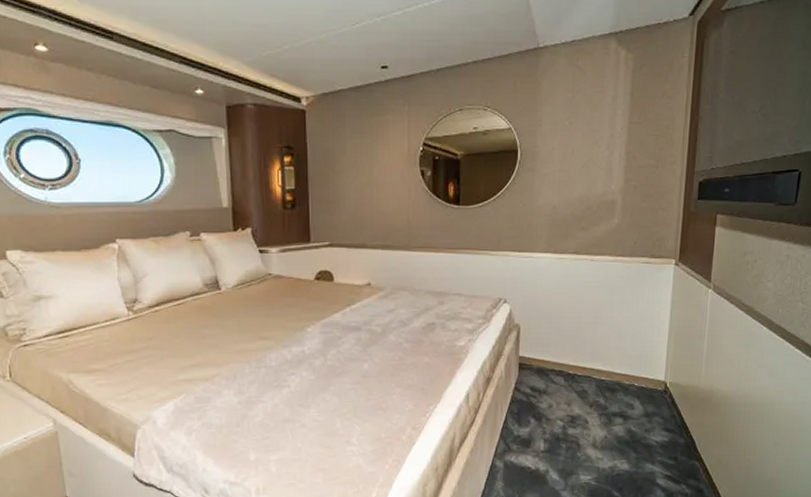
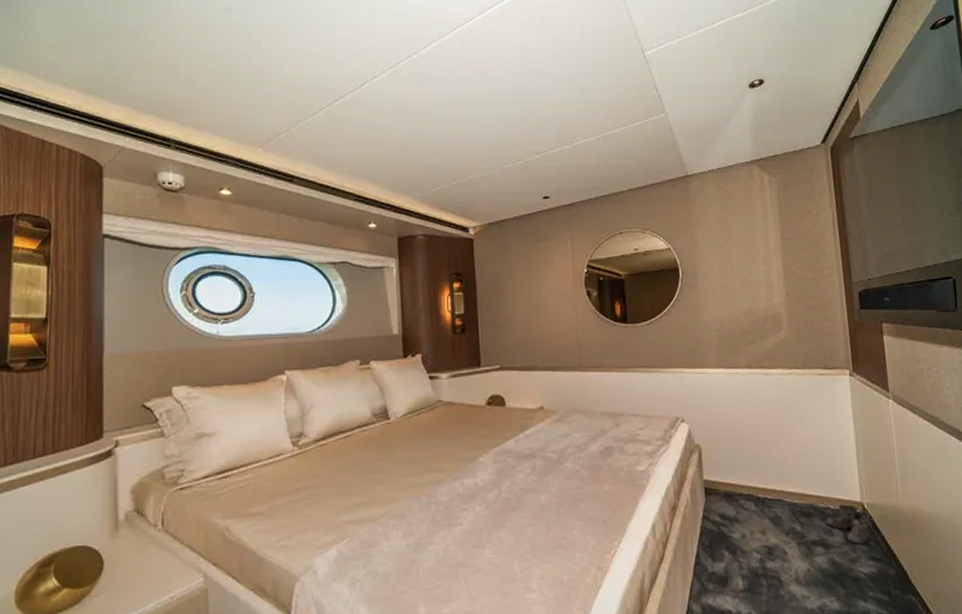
boots: none [628,382,668,417] -> present [826,504,871,545]

